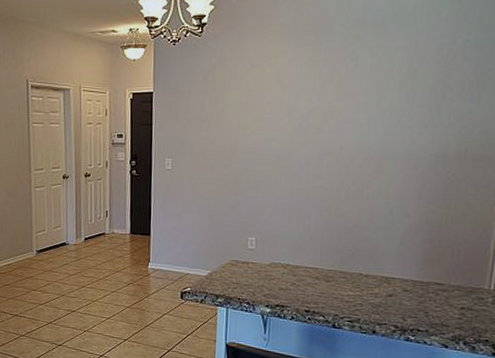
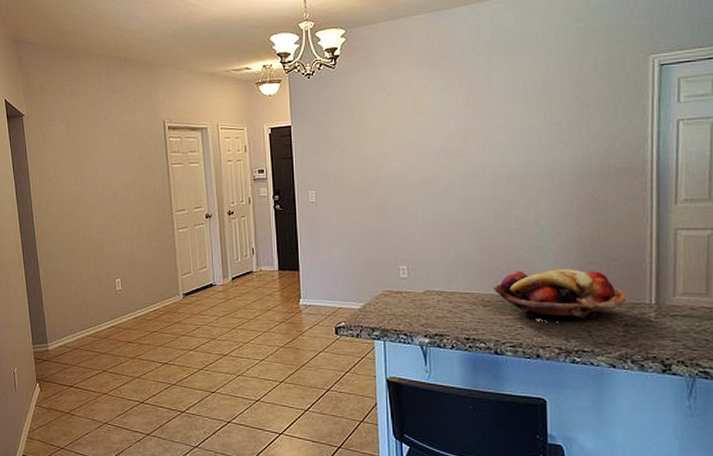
fruit basket: none [337,249,467,300] -> present [493,269,627,319]

